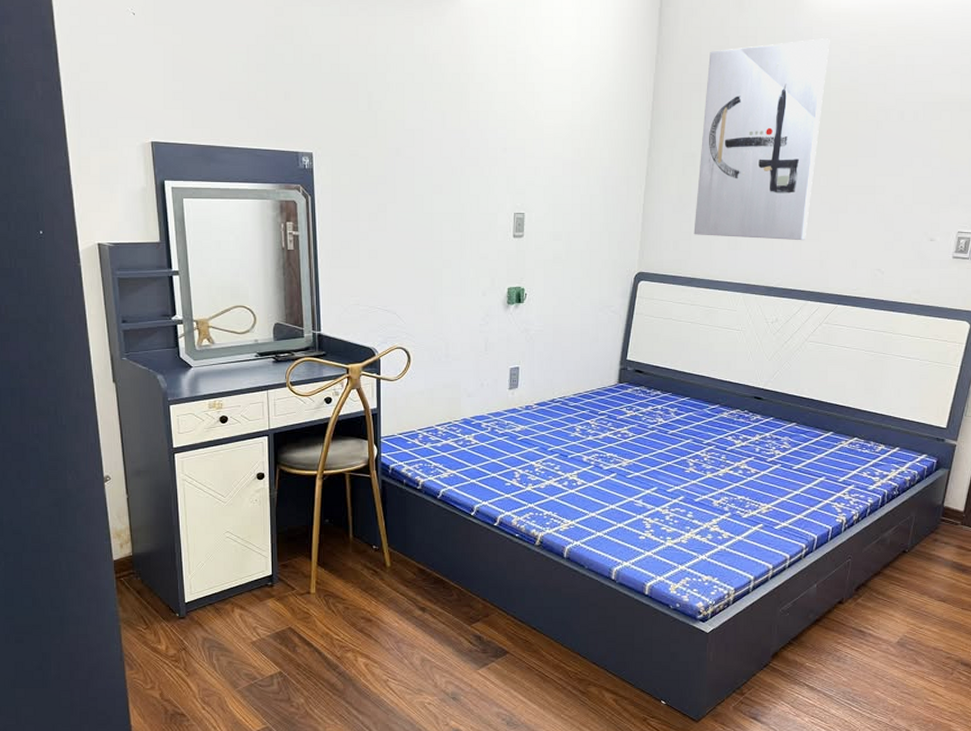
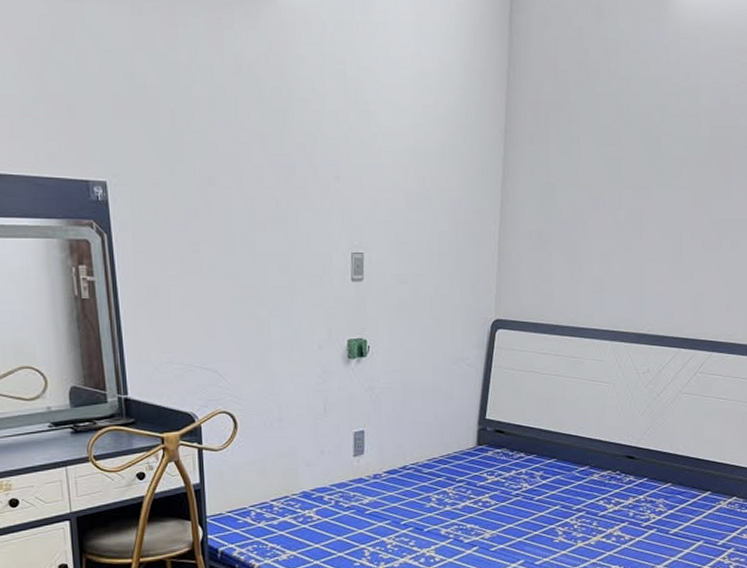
wall art: present [693,38,830,241] -> none [555,53,698,282]

